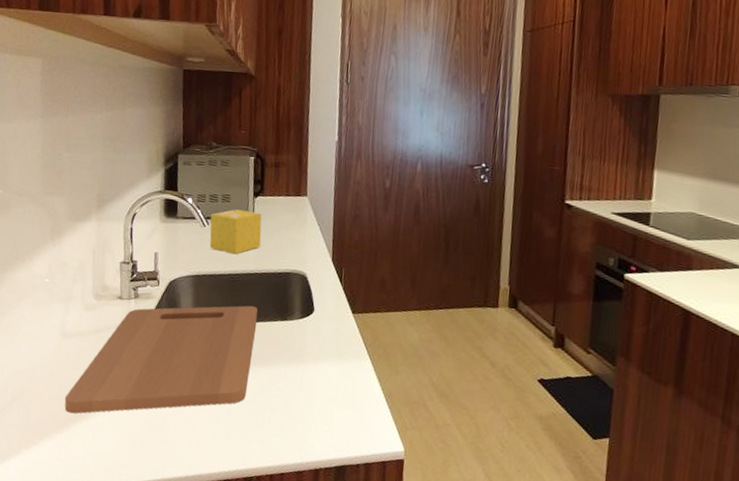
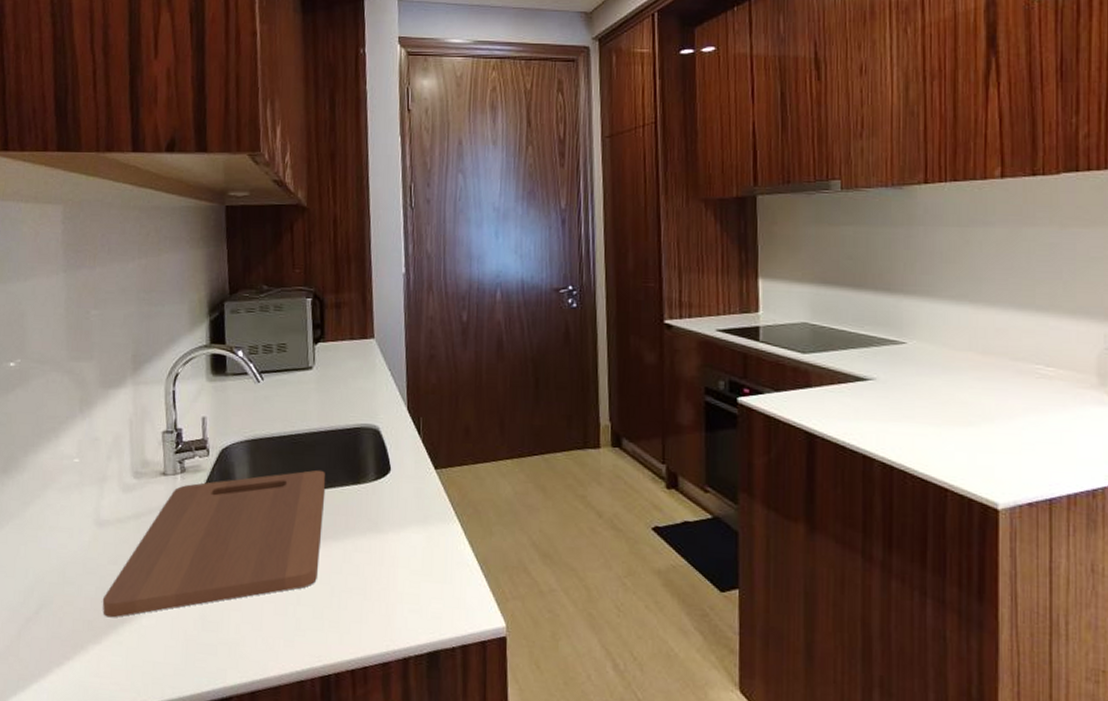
sponge: present [209,209,262,255] -> none [264,359,325,412]

